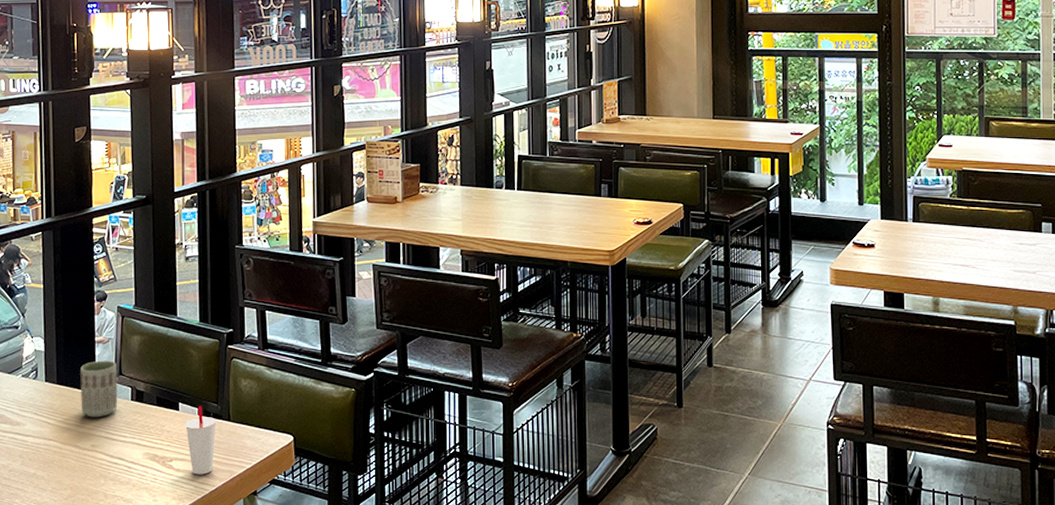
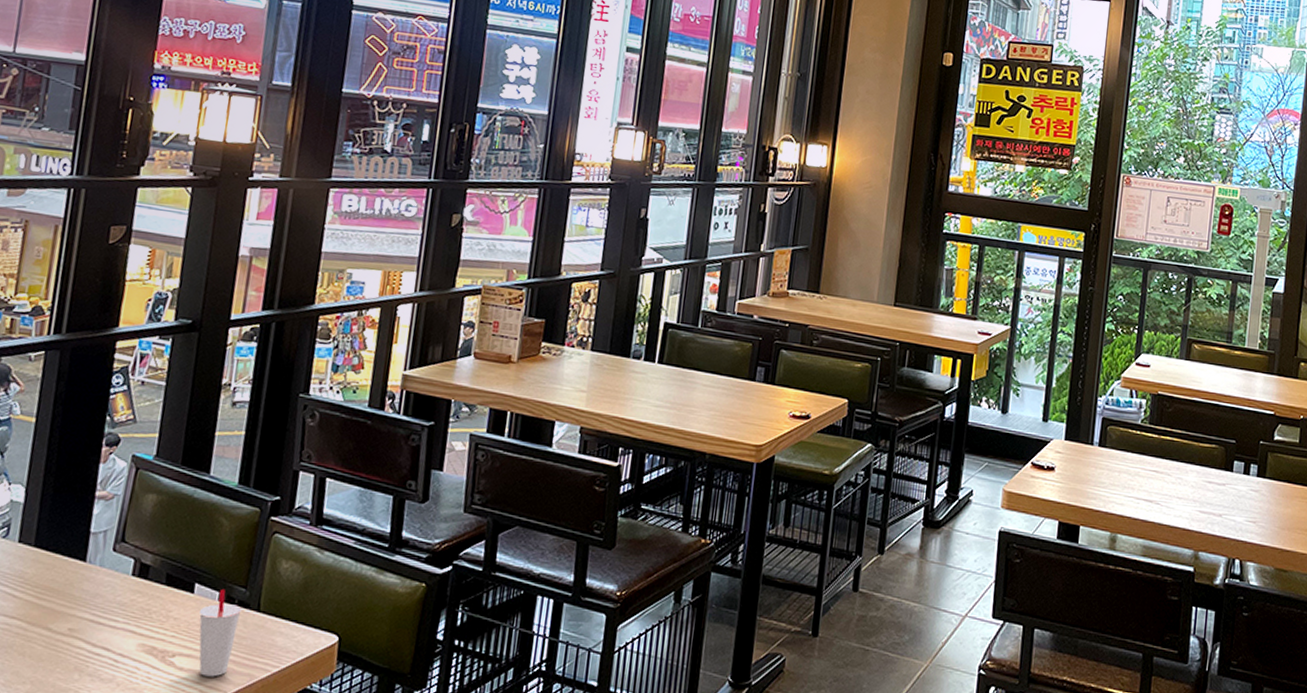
cup: present [80,360,118,418] -> none [62,521,120,594]

